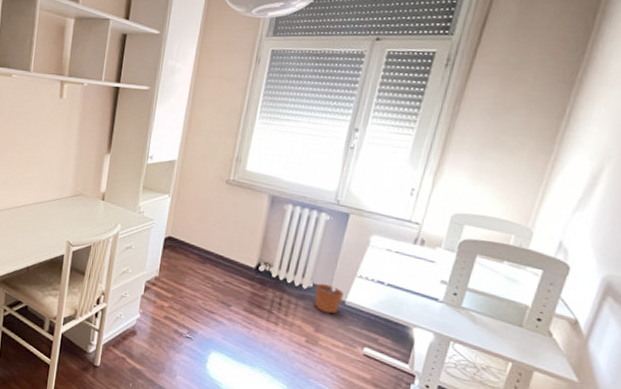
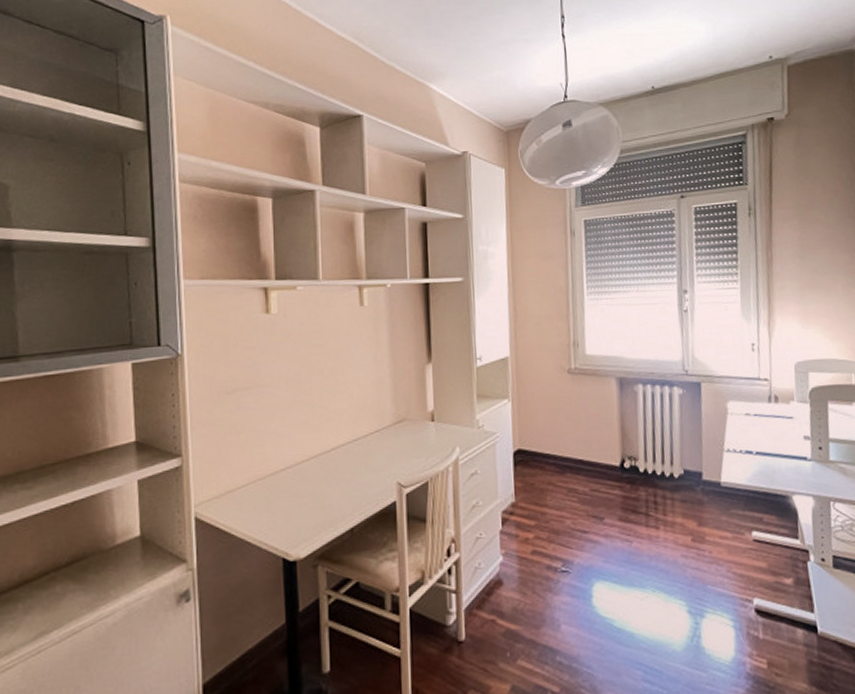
plant pot: present [314,279,345,314] -> none [688,460,718,502]

